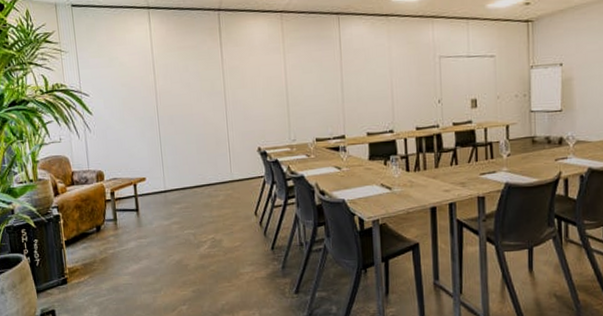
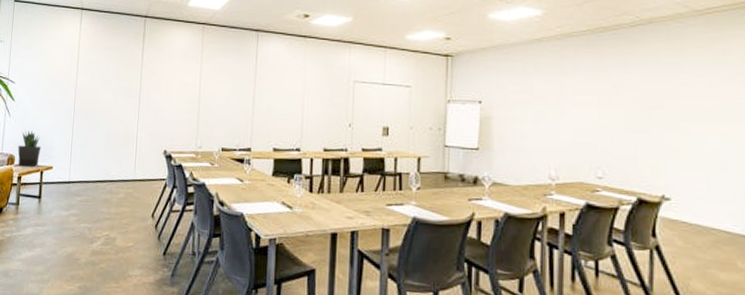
planter: none [105,144,130,182] -> present [18,131,41,167]

